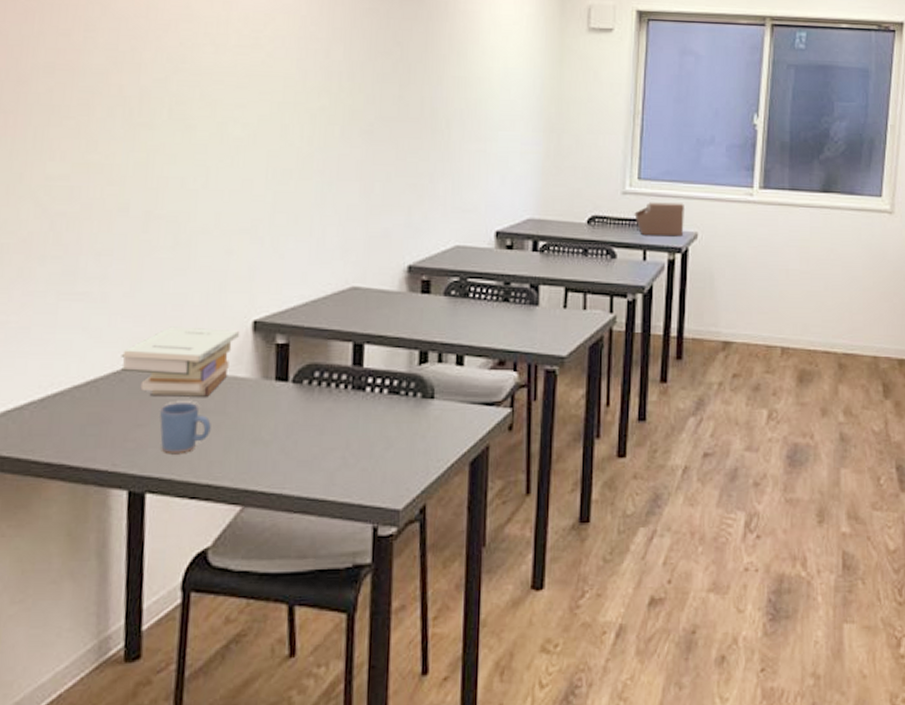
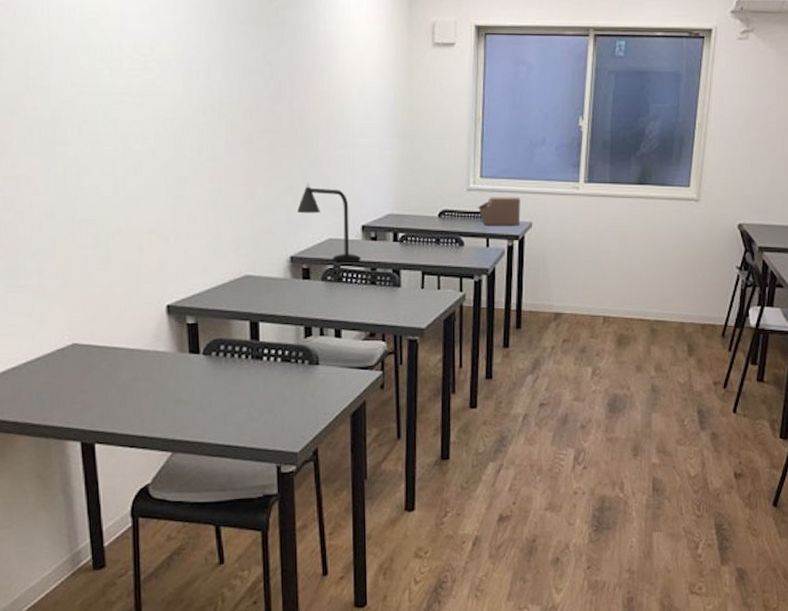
books: present [121,326,240,397] -> none [62,311,157,368]
mug: present [160,403,211,453] -> none [99,372,141,412]
desk lamp: none [420,178,494,274] -> present [297,181,362,262]

